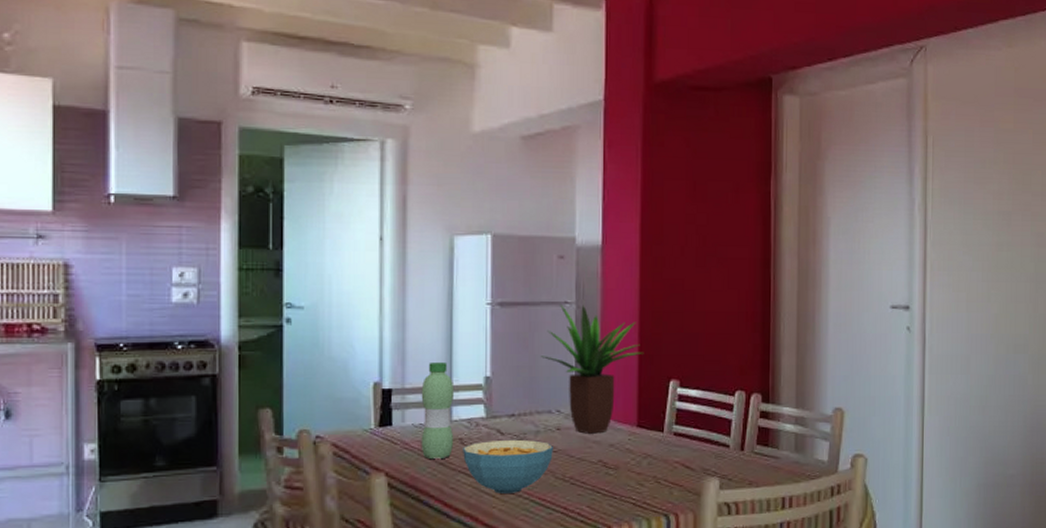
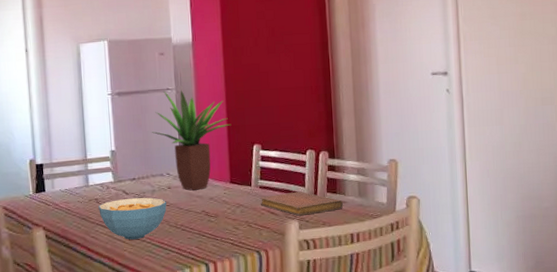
water bottle: present [421,361,455,460] -> none [64,141,92,216]
notebook: none [673,441,776,472] -> present [260,191,344,216]

